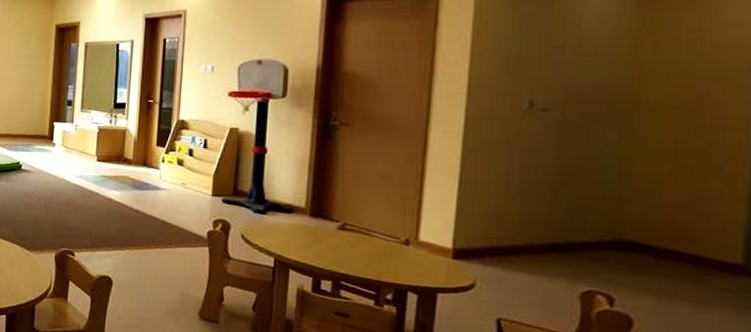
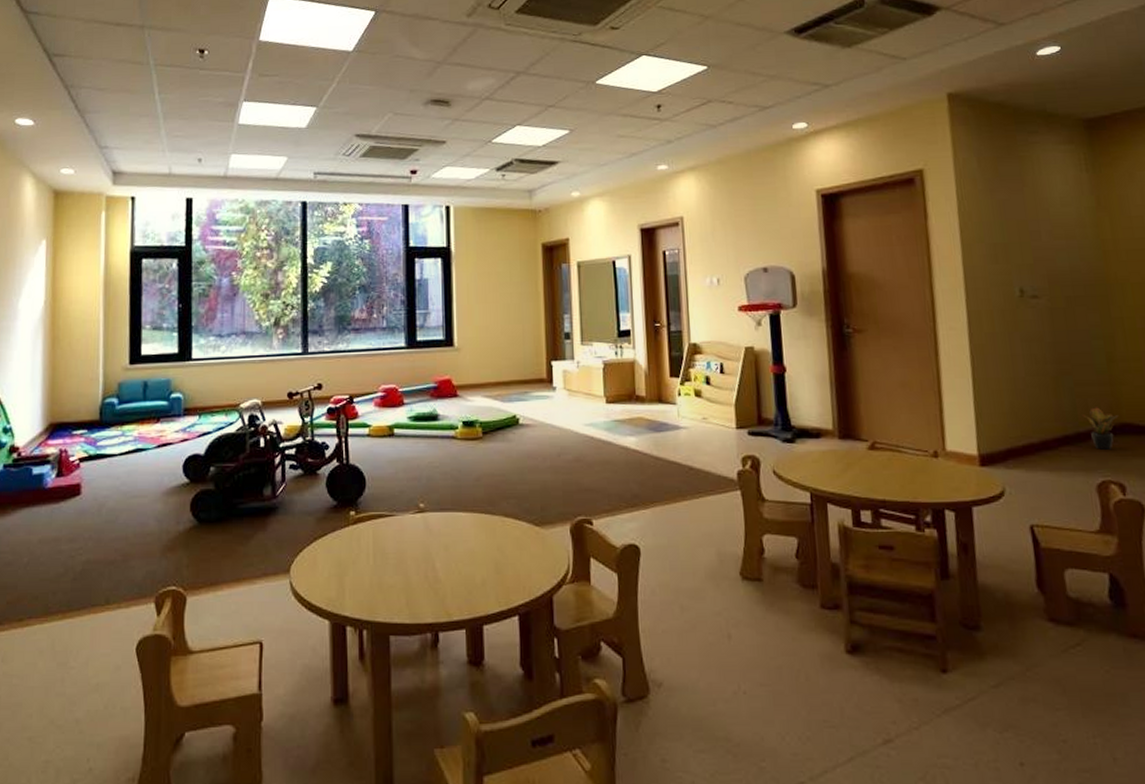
potted plant: none [578,221,621,263] -> present [1082,407,1119,450]

